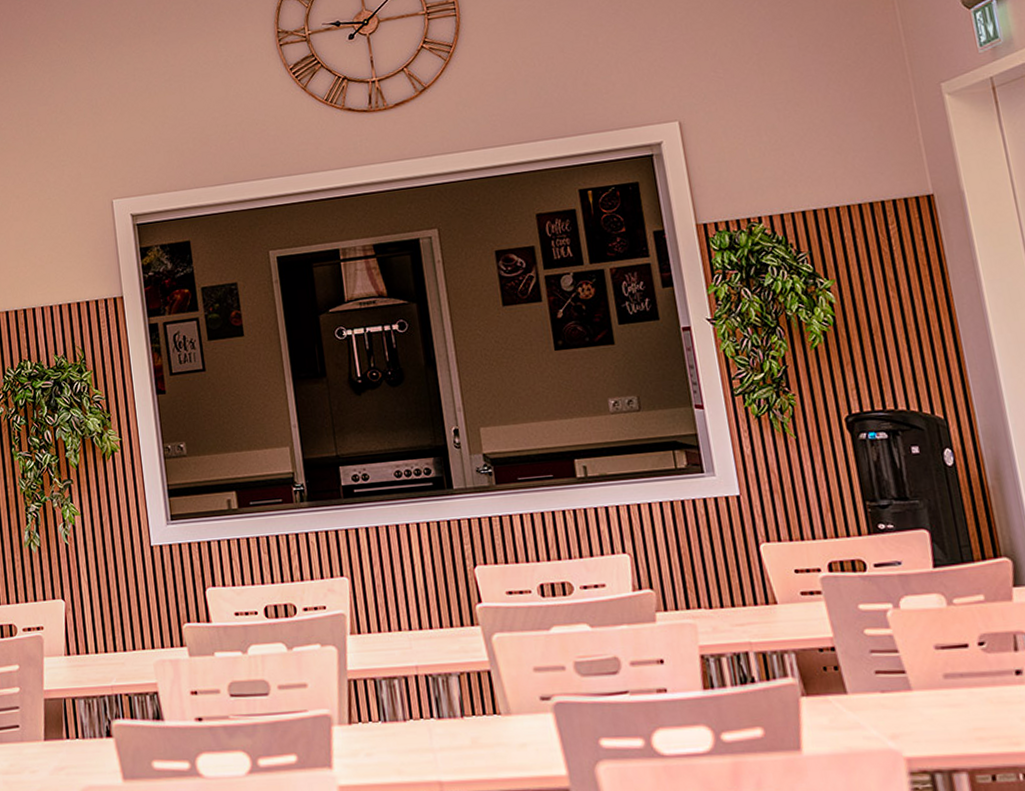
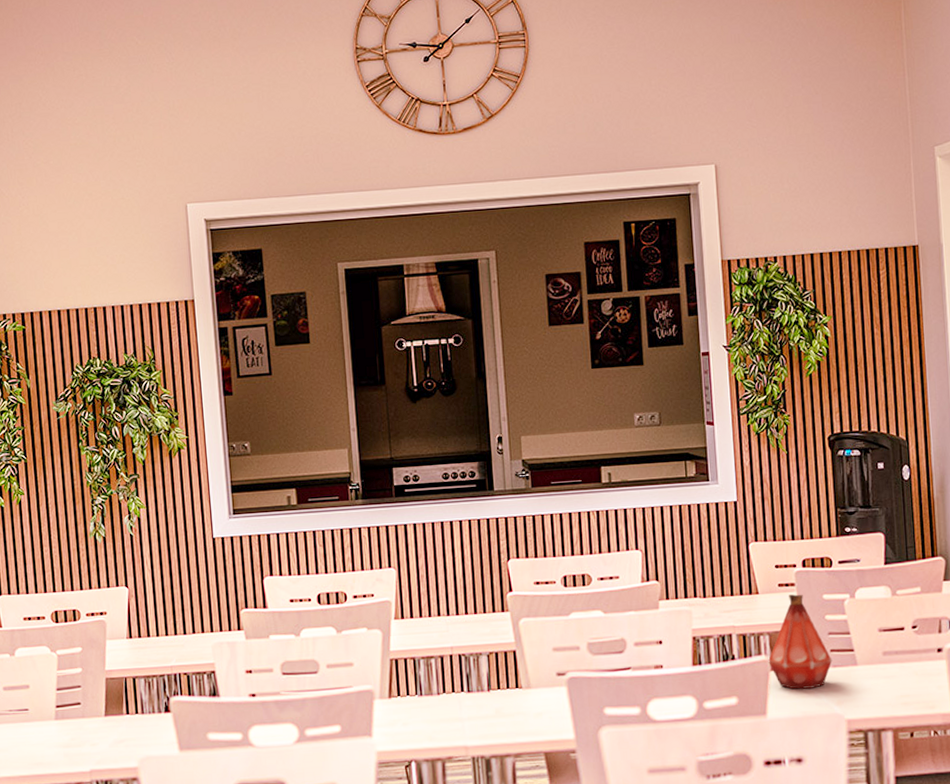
bottle: none [797,604,879,719] -> present [768,594,833,689]

